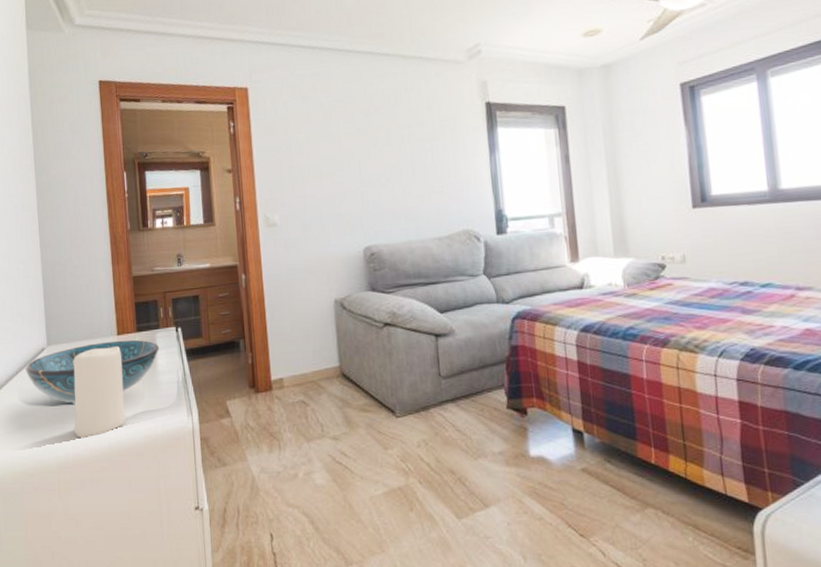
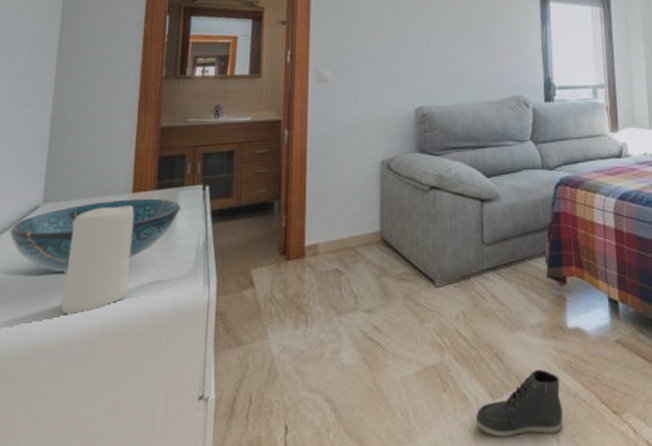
sneaker: none [442,494,529,553] -> present [475,369,564,438]

